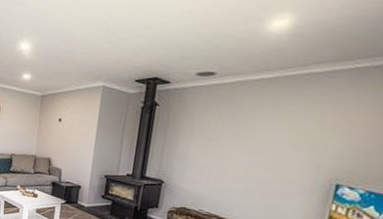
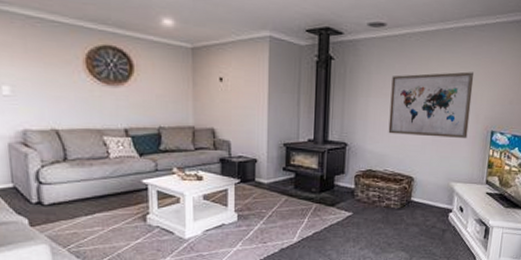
wall art: none [207,120,319,189] -> present [388,71,475,138]

